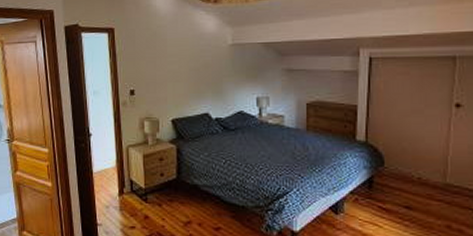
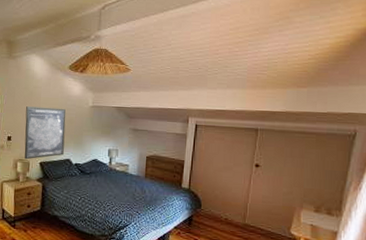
wall art: none [150,50,200,117] -> present [24,106,66,160]

